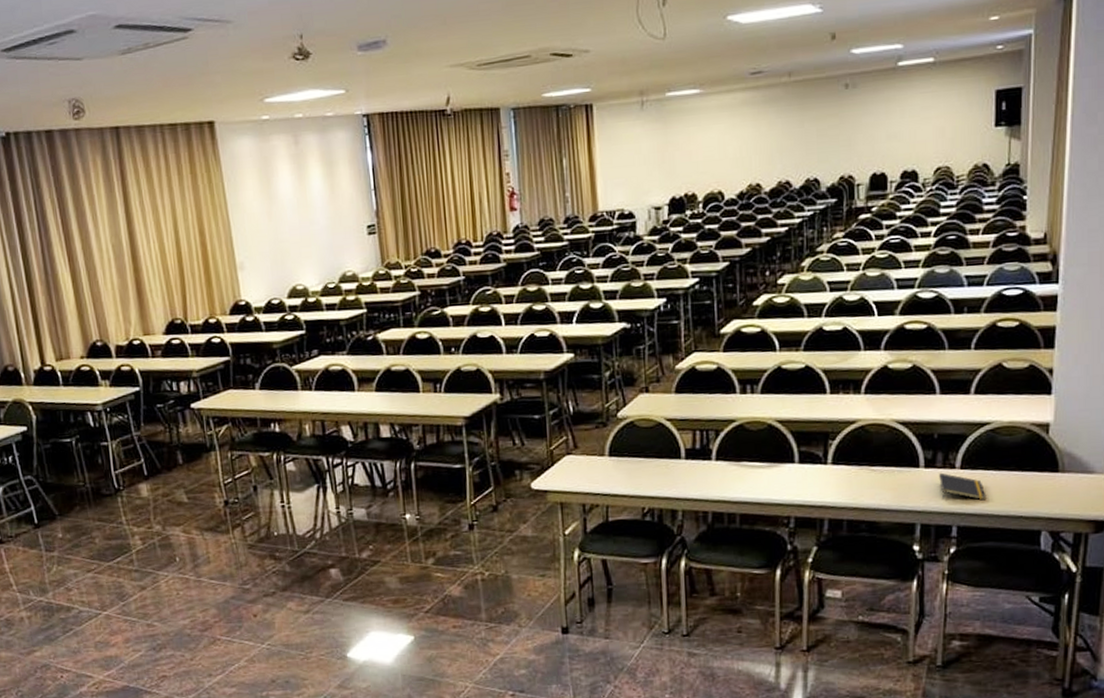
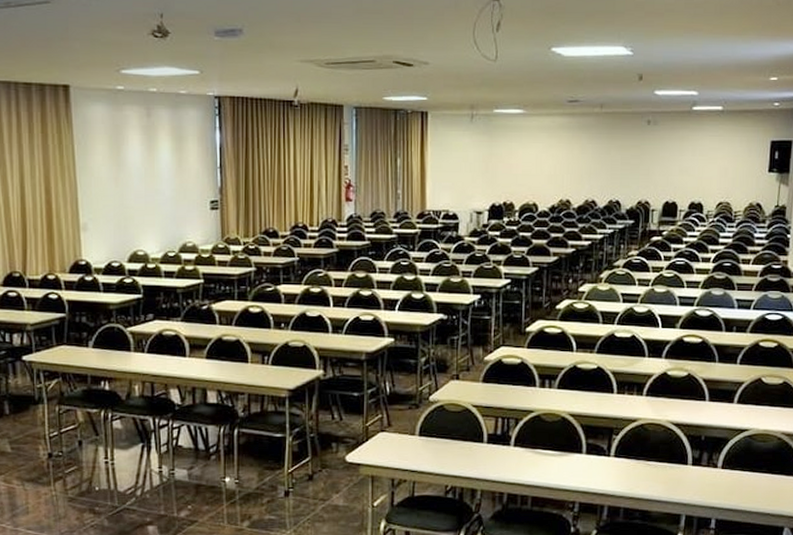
notepad: present [939,472,987,501] -> none [703,470,741,498]

